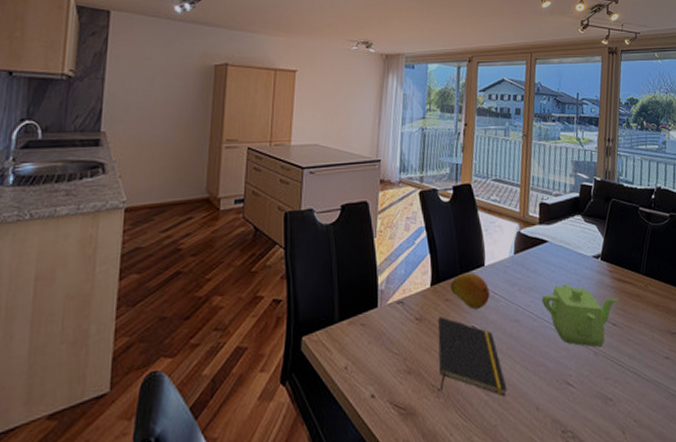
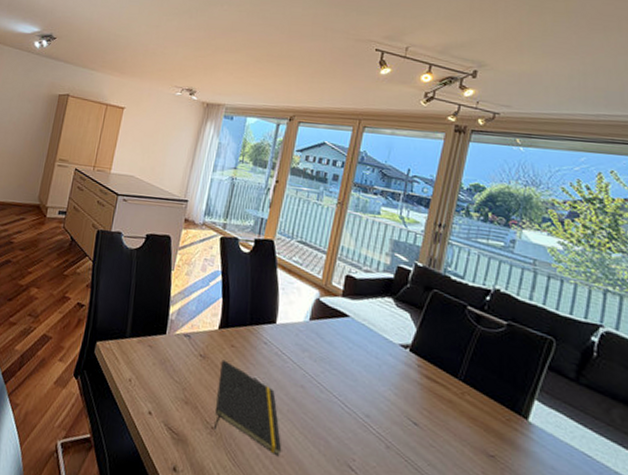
fruit: present [451,272,490,310] -> none [238,325,278,364]
teapot: present [541,283,619,348] -> none [333,364,425,443]

